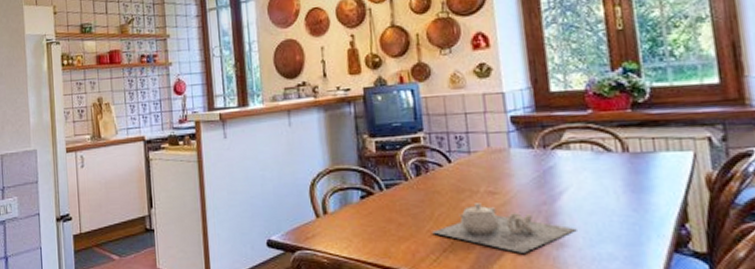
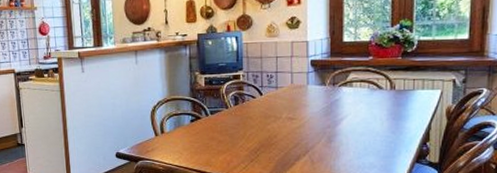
teapot: present [432,203,577,253] -> none [244,126,350,163]

